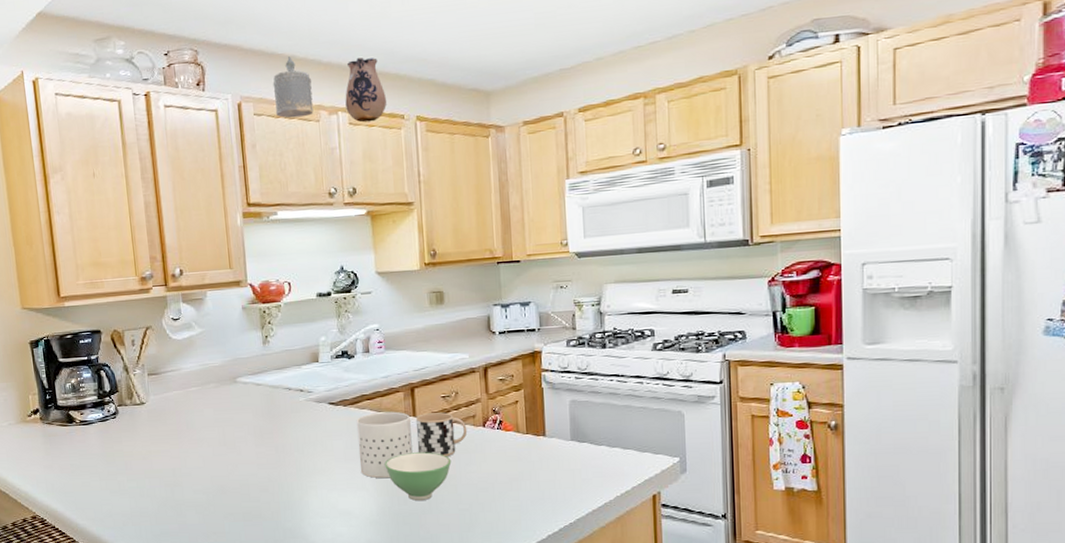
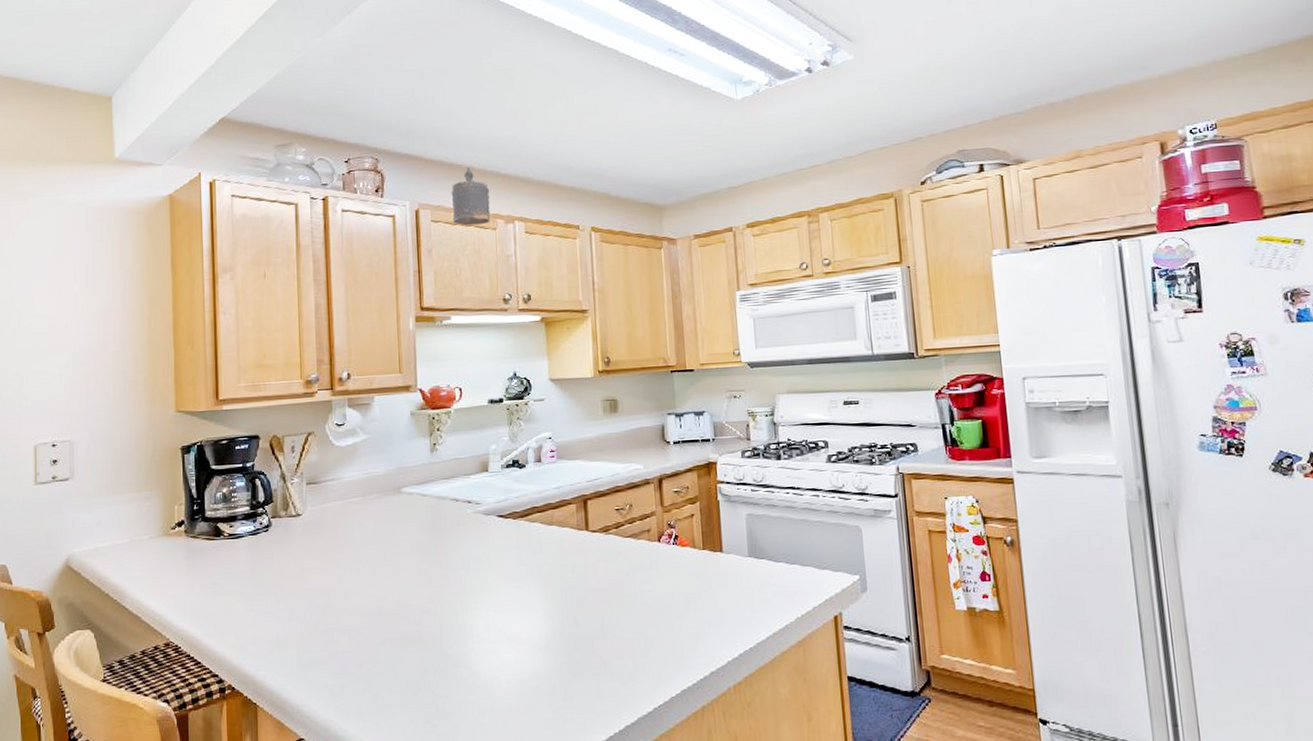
ceramic pitcher: present [345,57,386,123] -> none [522,171,562,232]
mug: present [356,411,413,479] -> none [526,525,585,599]
bowl: present [384,452,452,501] -> none [555,569,626,623]
cup: present [415,412,468,457] -> none [588,526,642,575]

